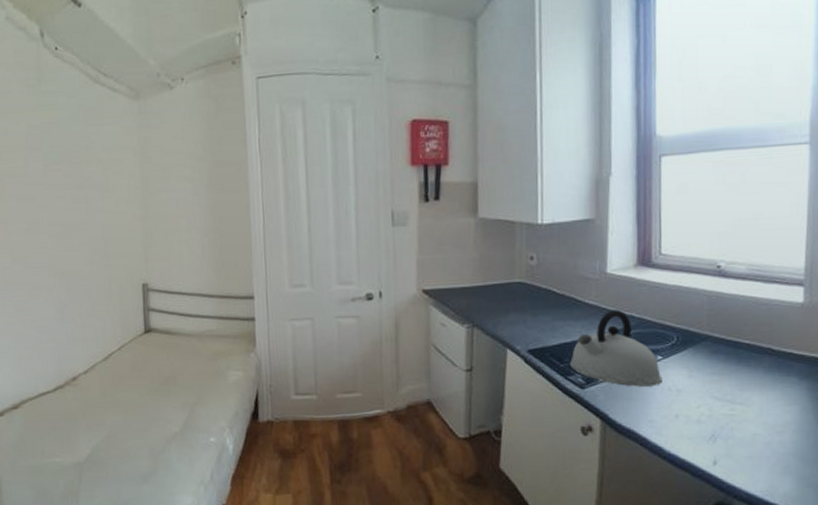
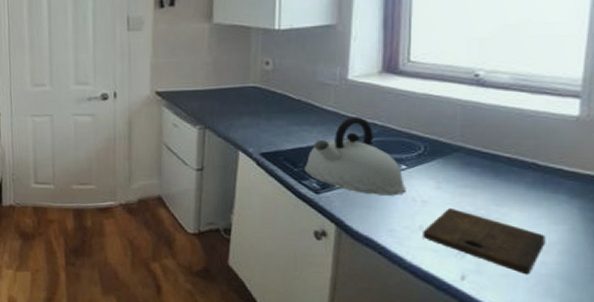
cutting board: none [678,396,782,456] -> present [423,208,546,275]

